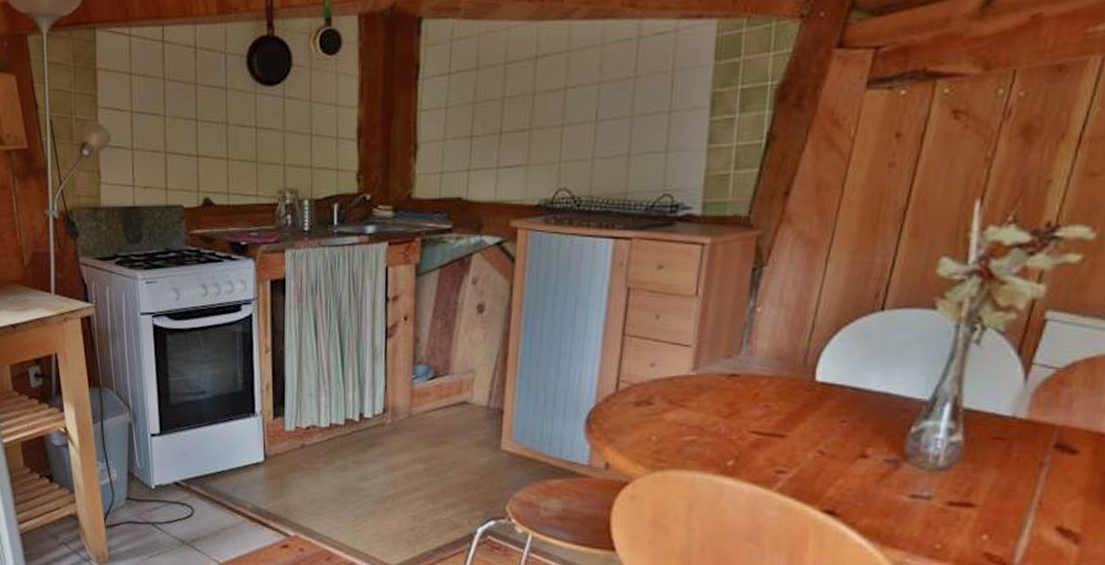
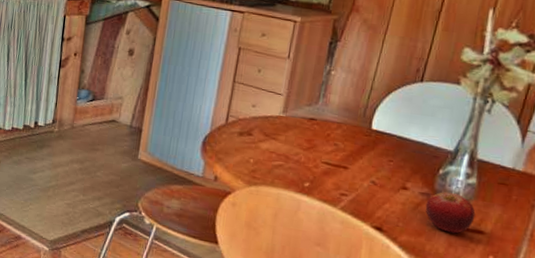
fruit: none [893,456,962,510] -> present [425,192,476,234]

